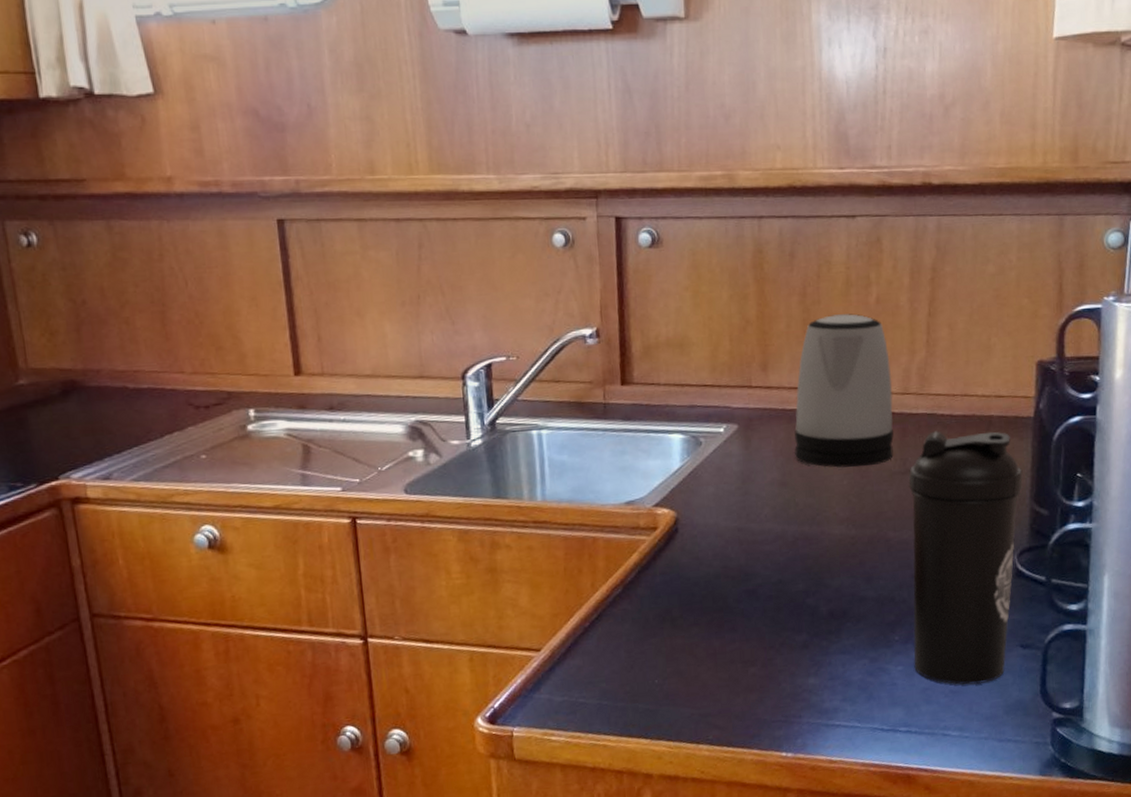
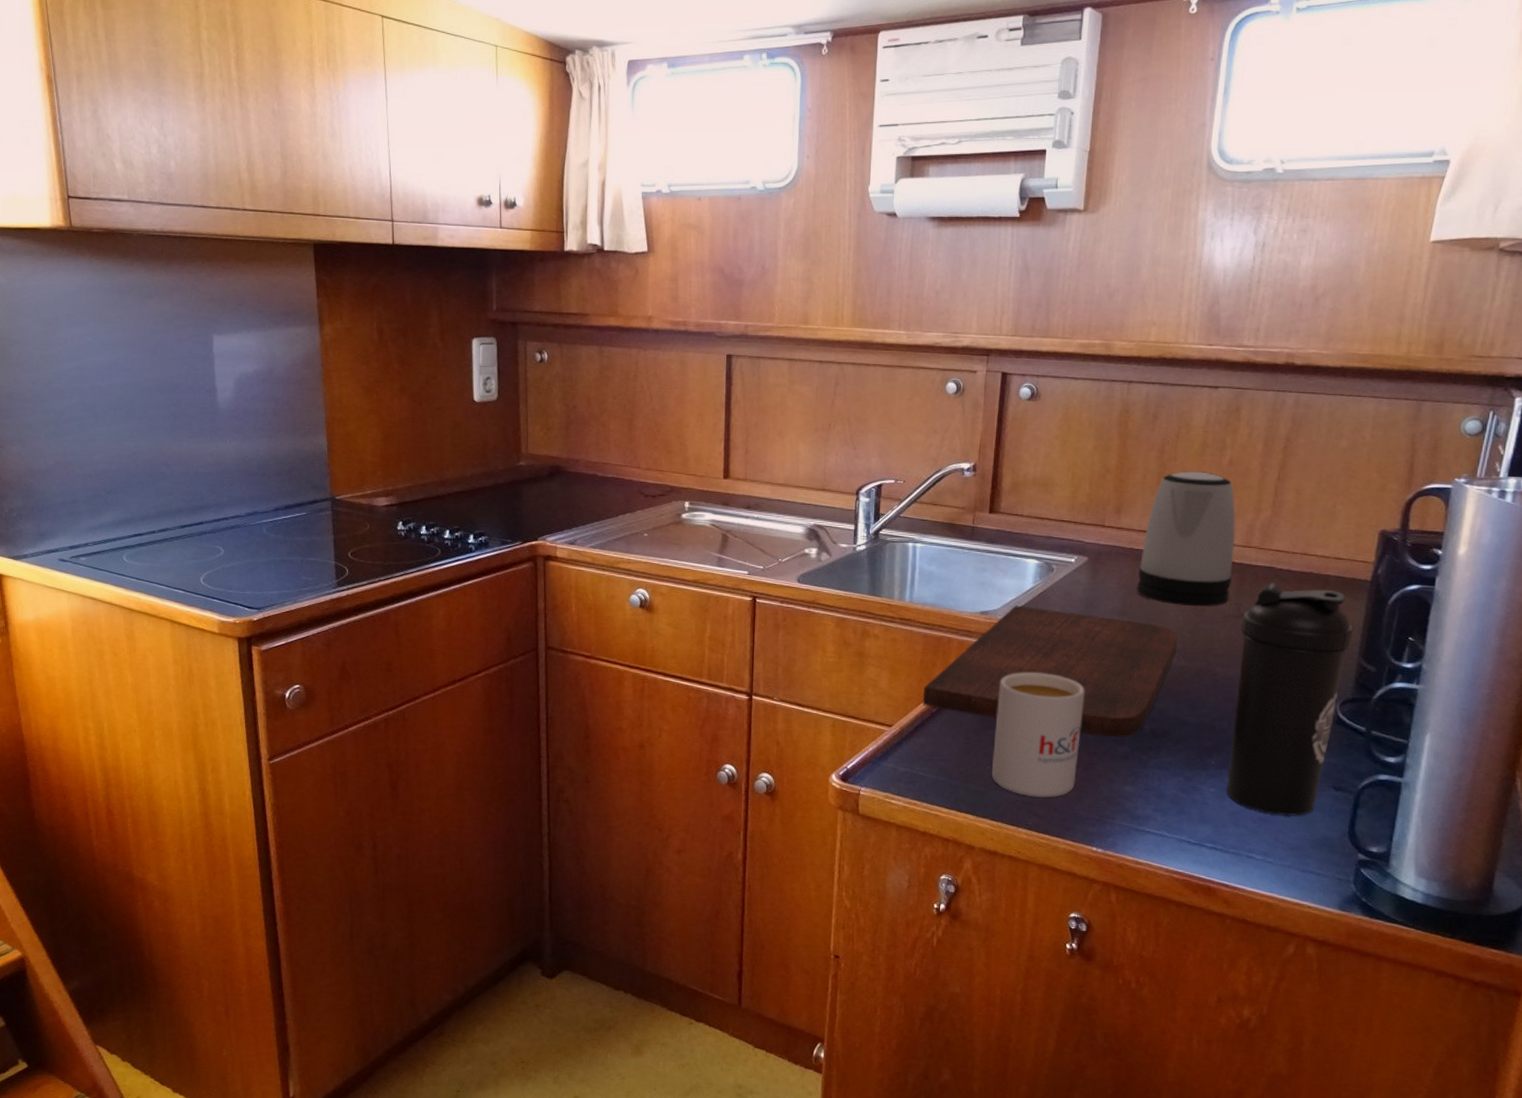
cutting board: none [571,489,846,627] -> present [922,605,1179,738]
mug: none [657,563,755,707] -> present [992,672,1085,798]

